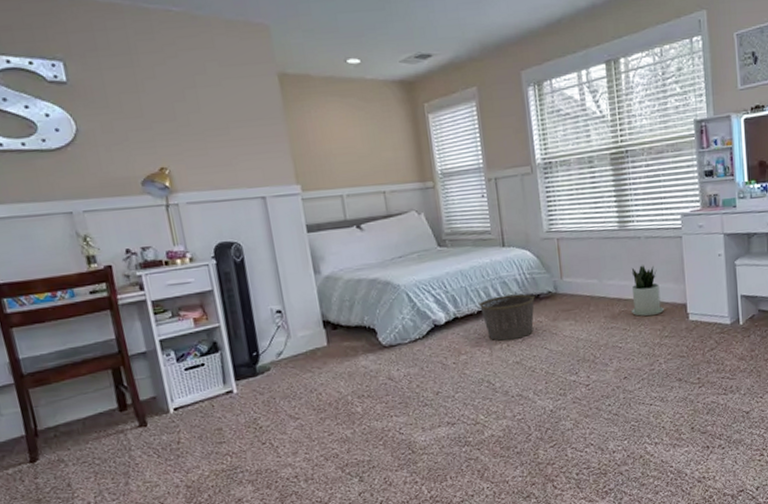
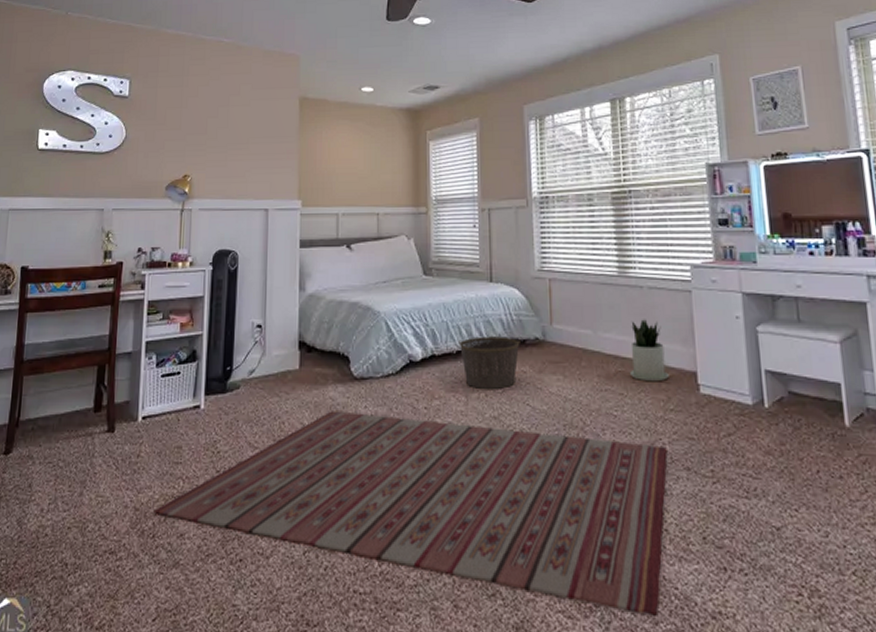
rug: none [206,365,663,489] -> present [154,411,667,616]

